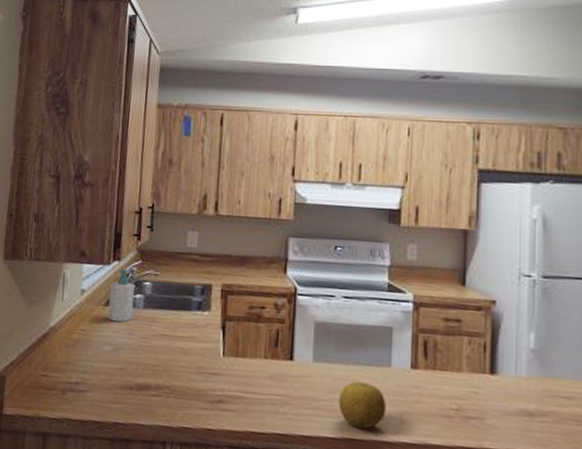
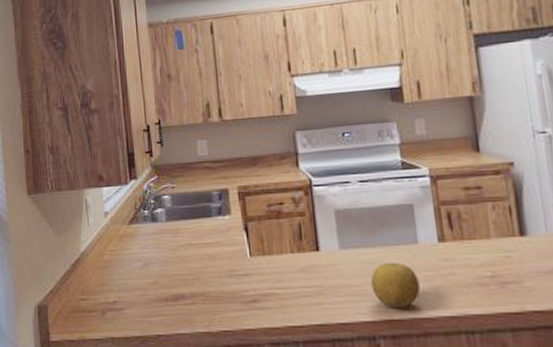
soap bottle: present [108,269,135,323] -> none [132,186,158,239]

